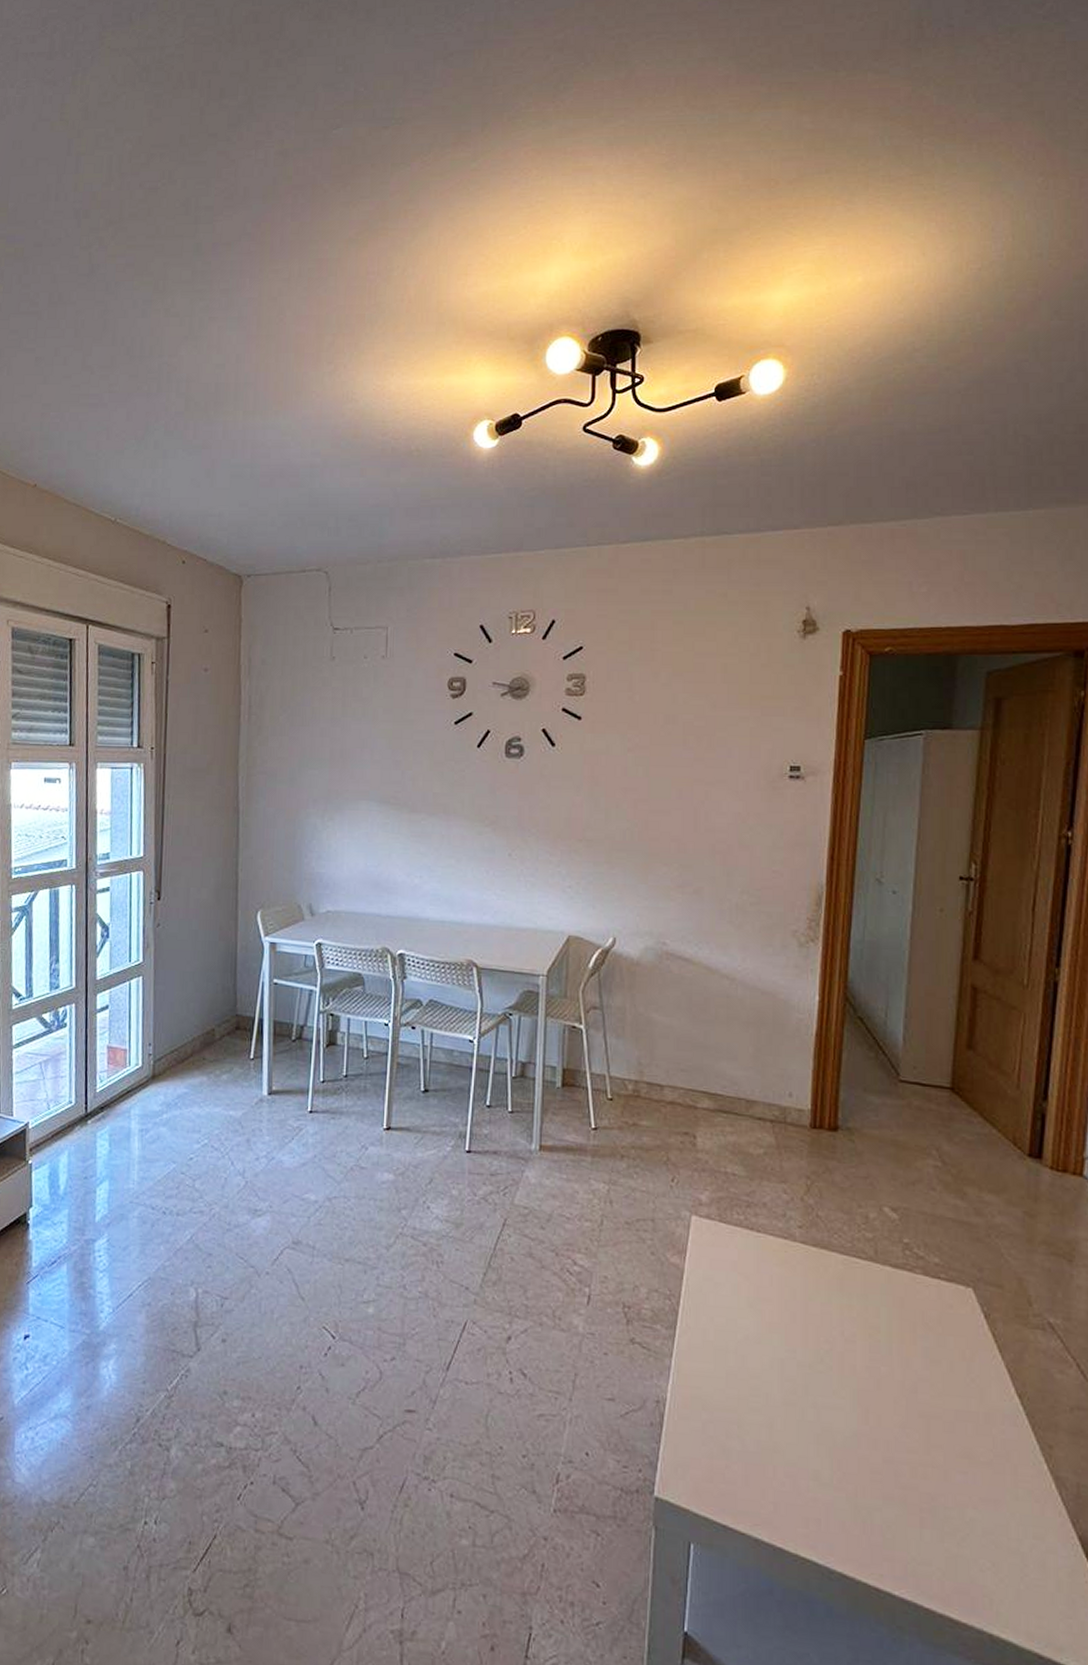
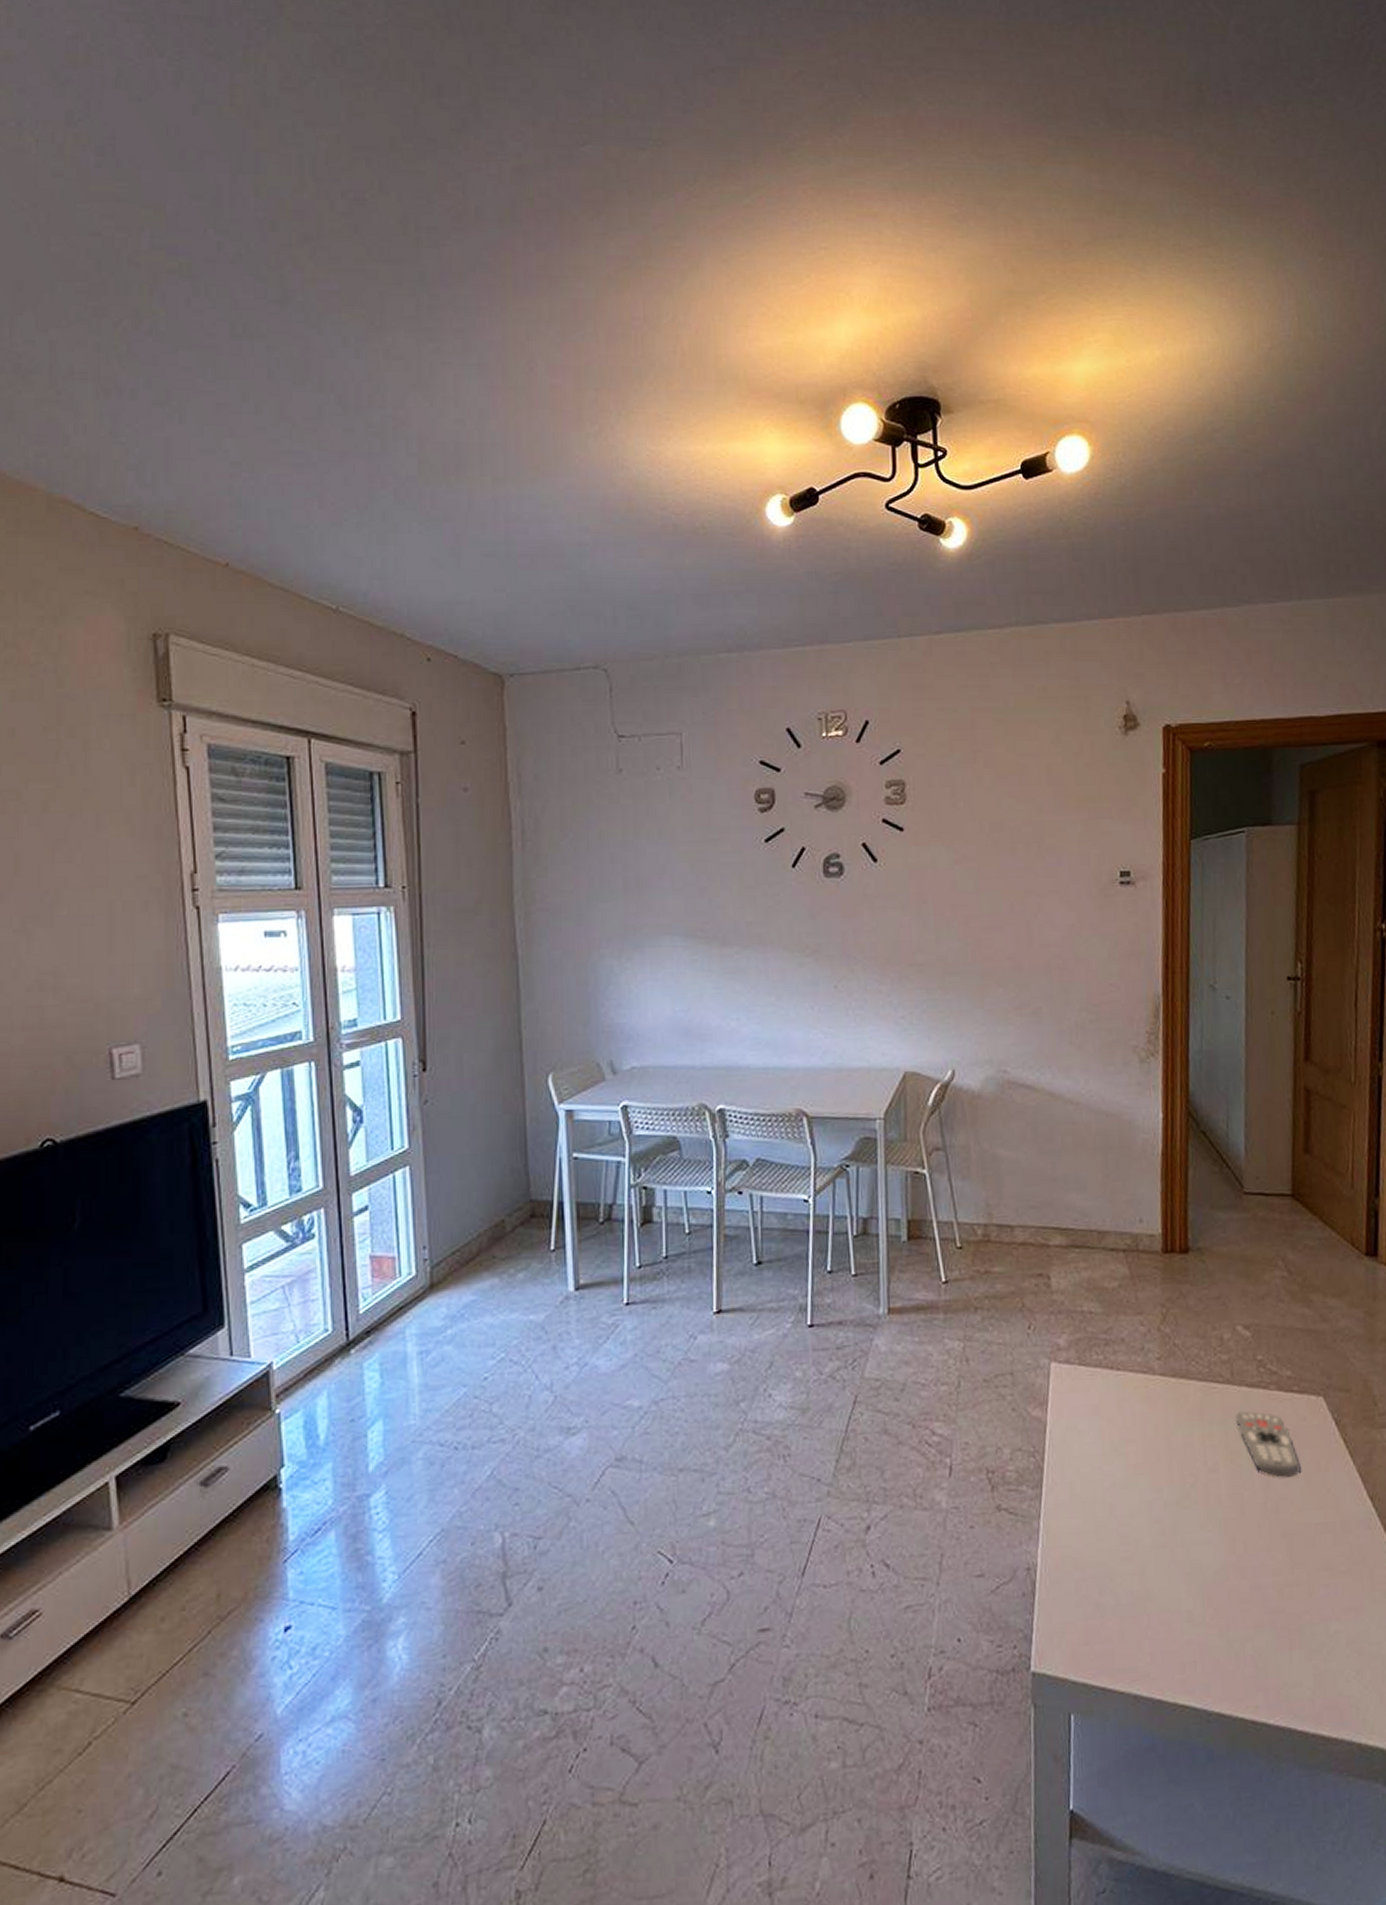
remote control: none [876,1289,943,1361] -> present [1234,1411,1301,1477]

